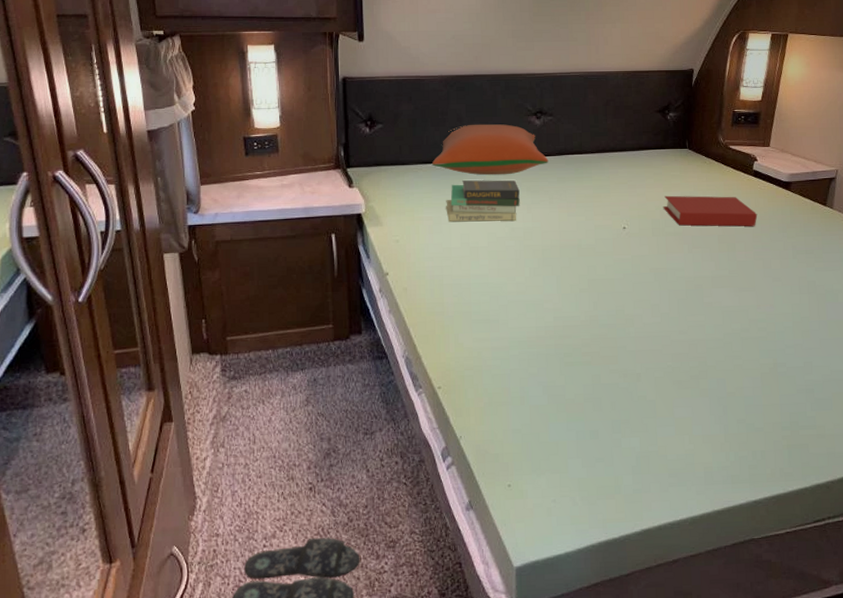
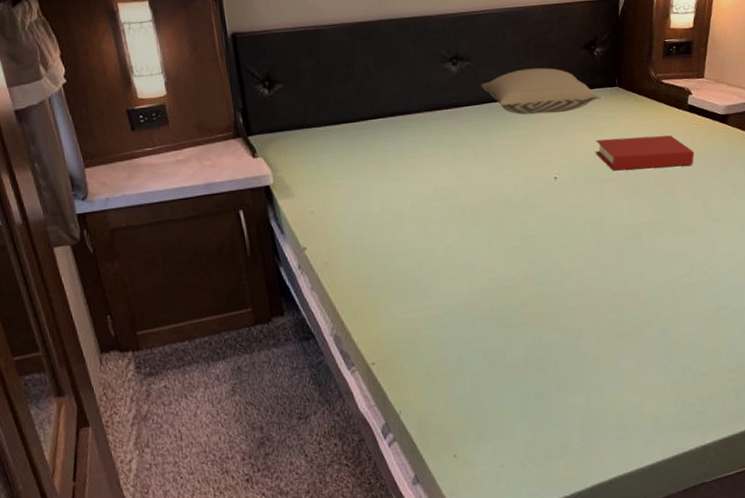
pillow: present [432,124,549,176] -> none [342,74,469,133]
books: present [446,180,520,222] -> none [361,135,442,186]
pillow: none [561,126,672,169] -> present [481,68,602,115]

